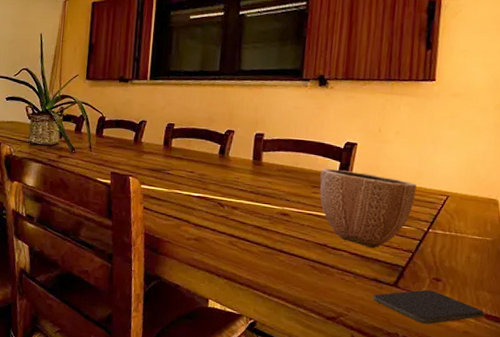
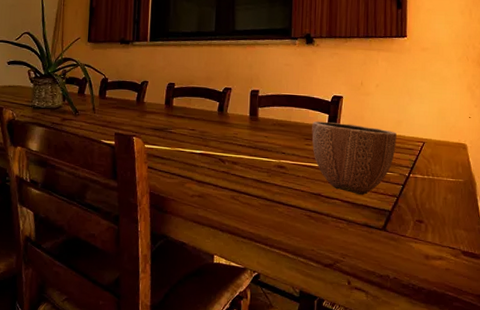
smartphone: present [373,289,485,324] -> none [365,231,463,264]

